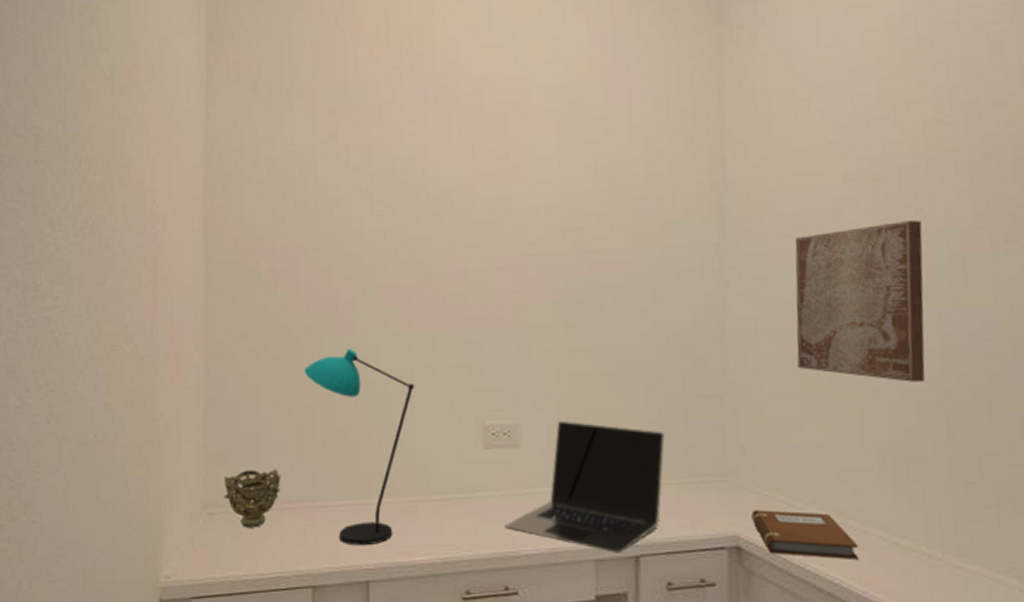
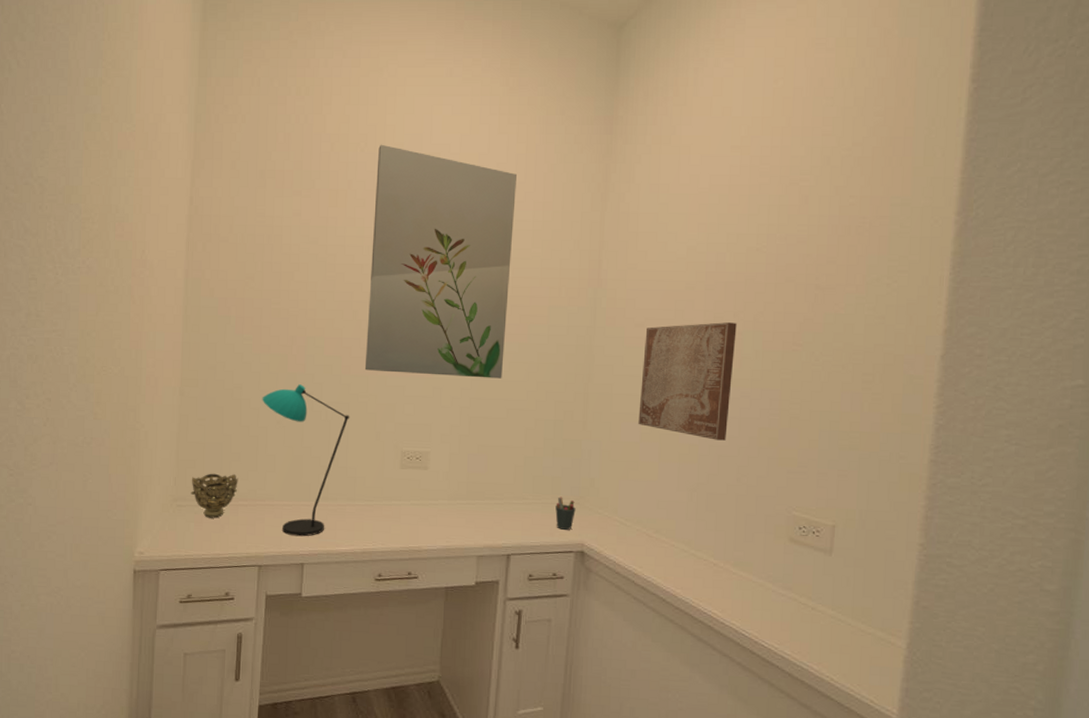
wall art: none [426,41,608,325] -> present [364,144,517,379]
laptop: present [505,420,665,553] -> none [412,451,537,552]
pen holder: none [695,473,724,518] -> present [555,496,576,530]
notebook: present [751,510,859,560] -> none [594,525,667,565]

